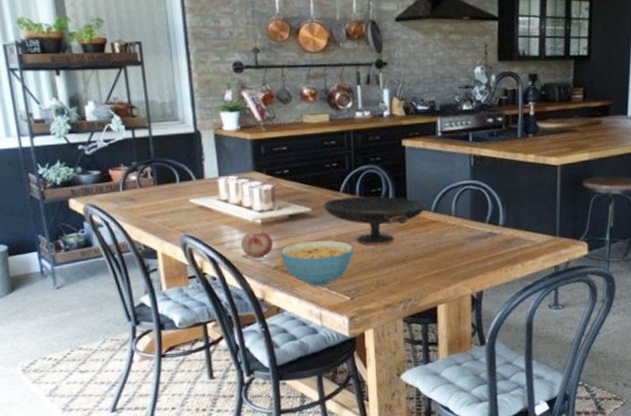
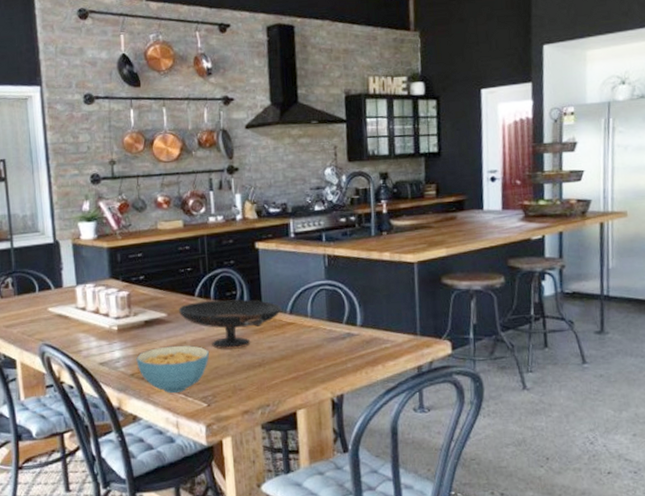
fruit: present [240,231,273,258] -> none [97,338,130,366]

